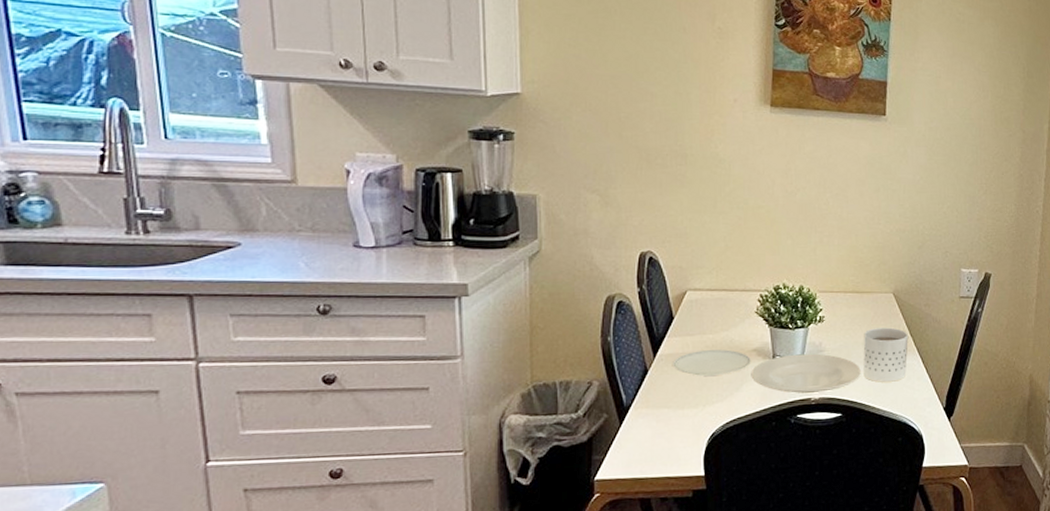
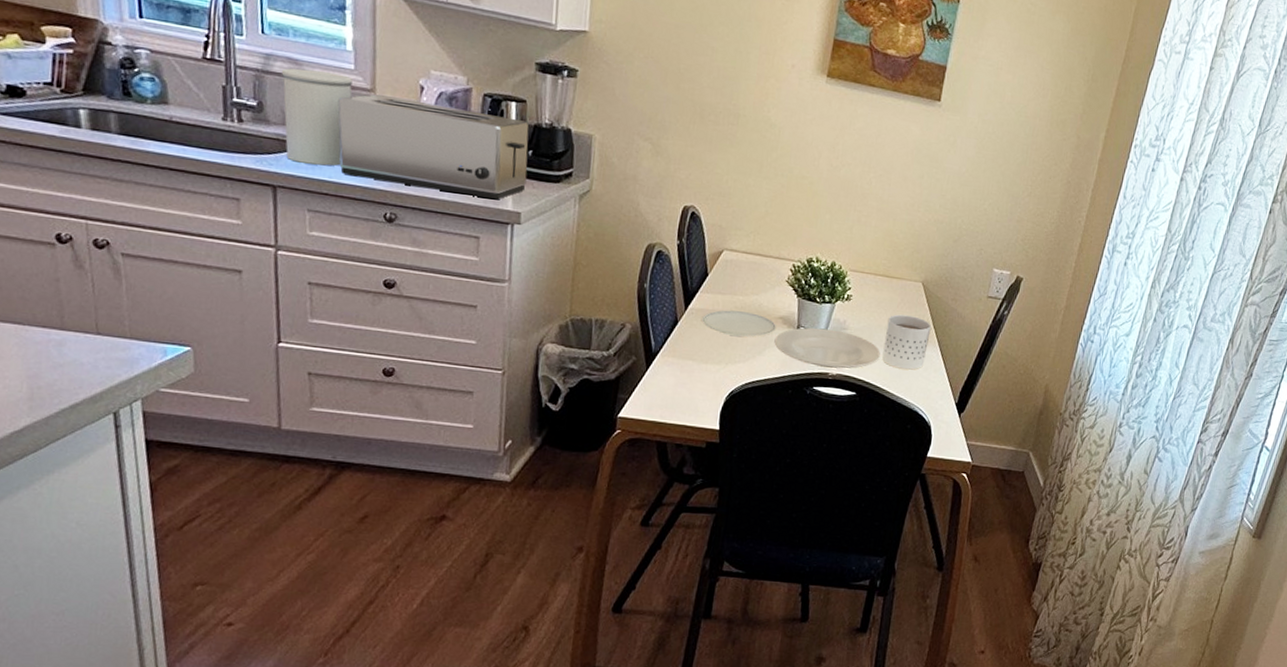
canister: none [189,169,271,267] -> present [281,68,353,166]
toaster: none [256,185,471,275] -> present [337,94,529,200]

